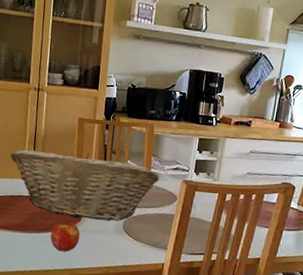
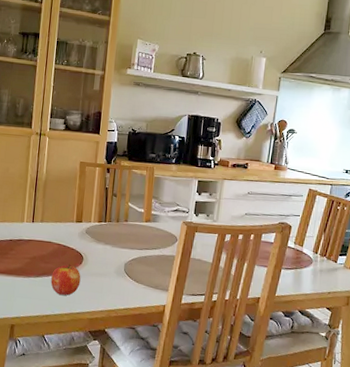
fruit basket: present [10,149,160,221] -> none [11,193,160,263]

